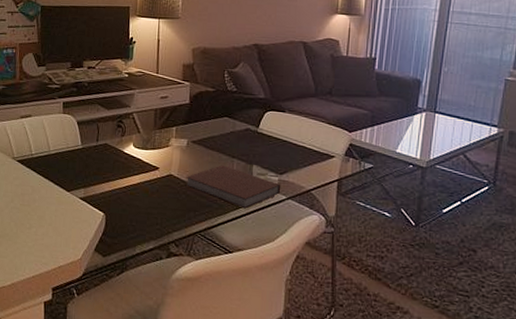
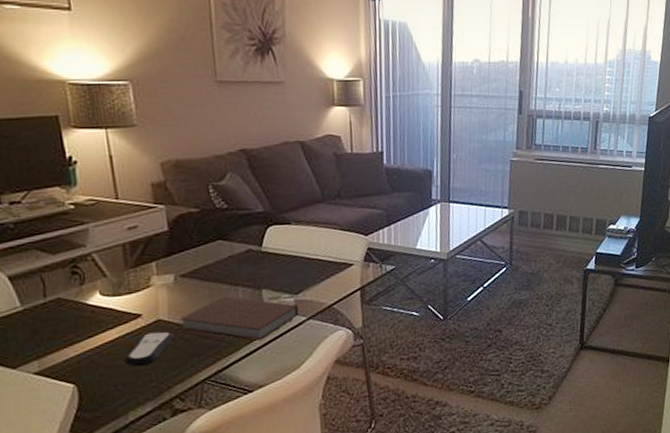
remote control: none [141,183,179,210] -> present [124,331,174,367]

